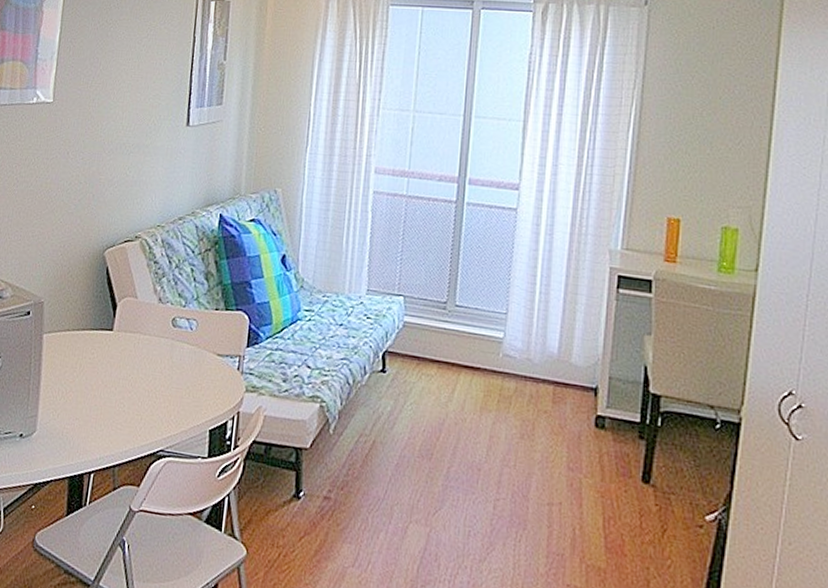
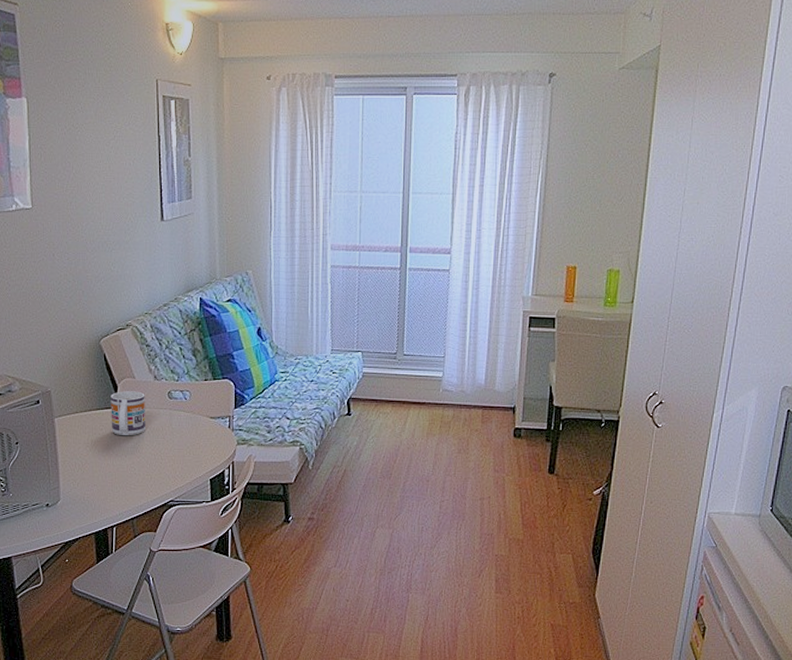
mug: none [104,311,146,365] -> present [111,391,146,436]

